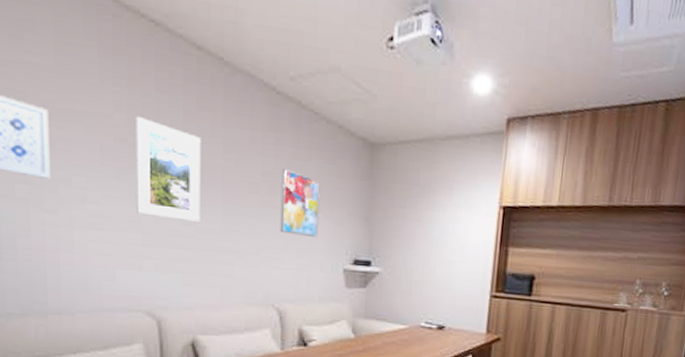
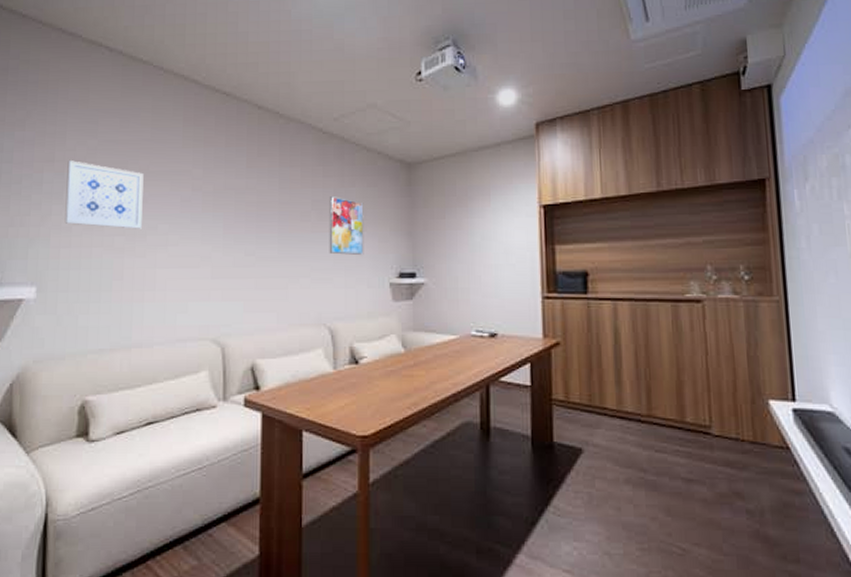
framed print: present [134,117,201,222] -> none [207,169,261,252]

